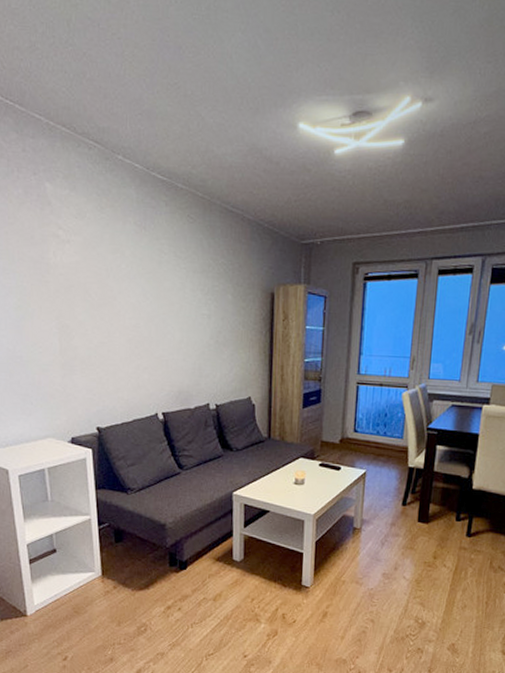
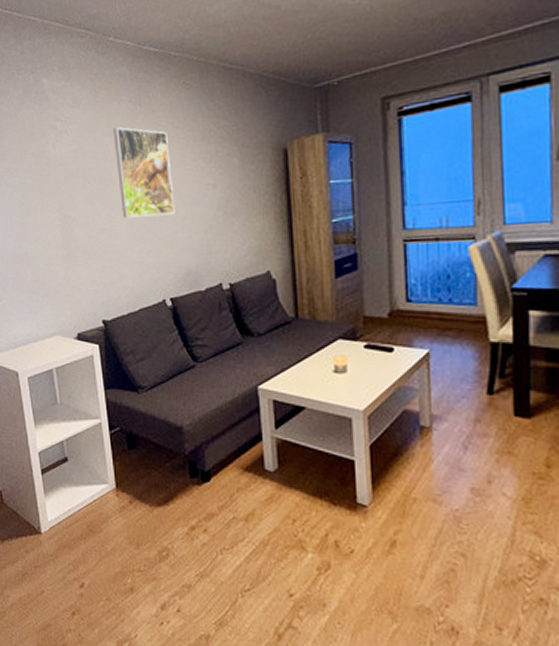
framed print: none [117,247,172,338] -> present [113,127,175,219]

